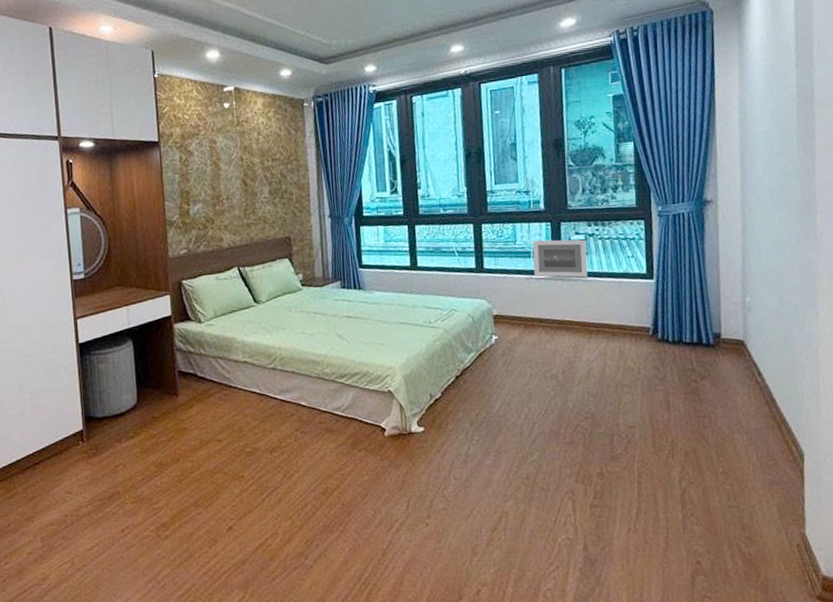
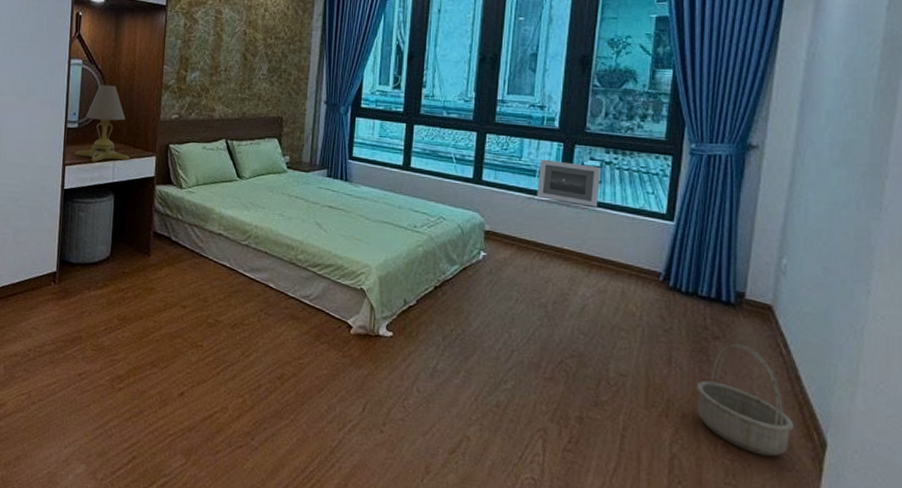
lamp: none [84,229,144,311] -> present [74,85,130,162]
basket: none [693,379,776,476] -> present [696,343,793,457]

